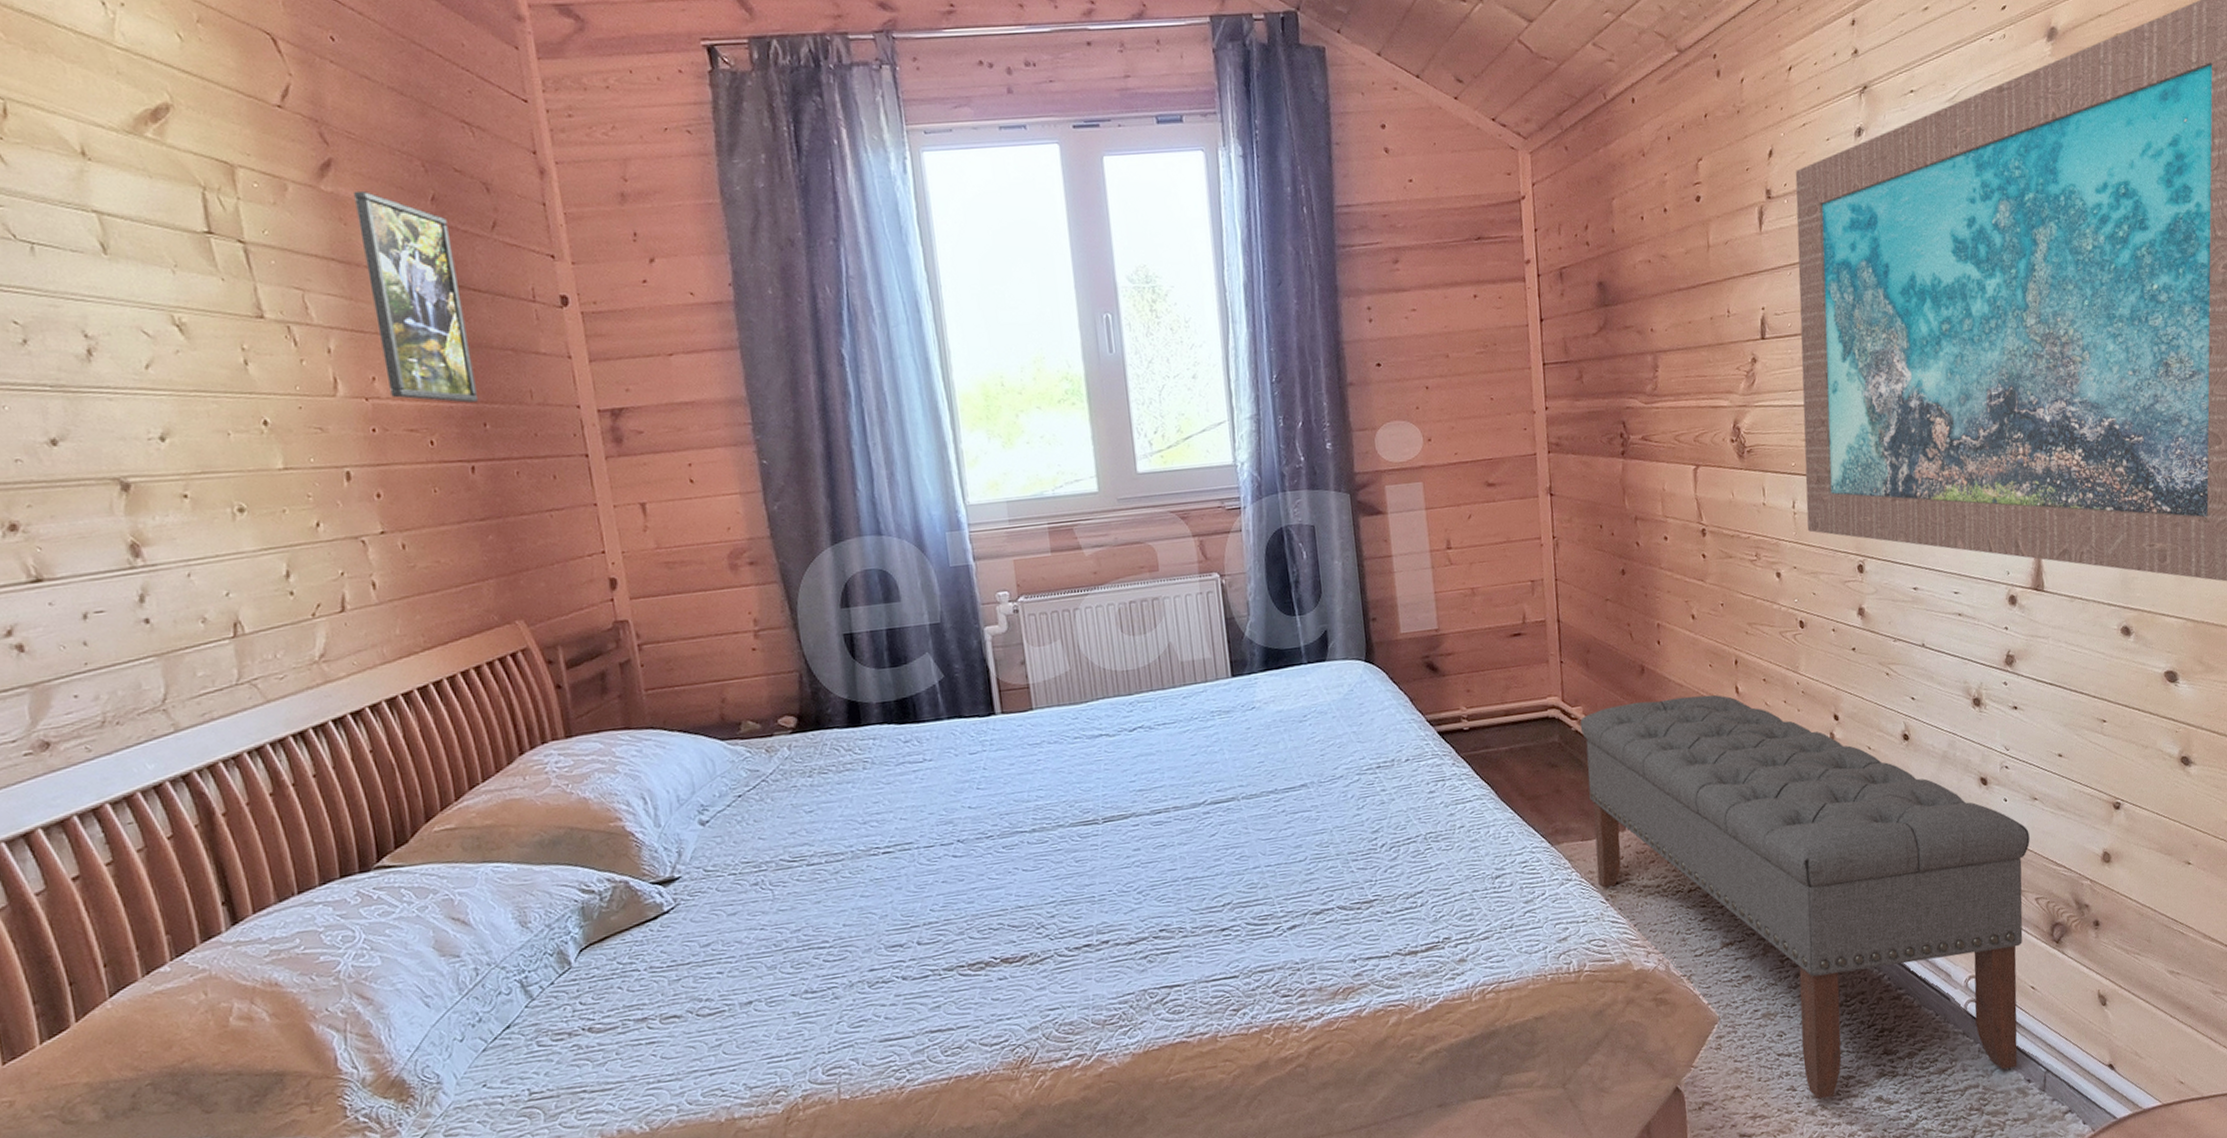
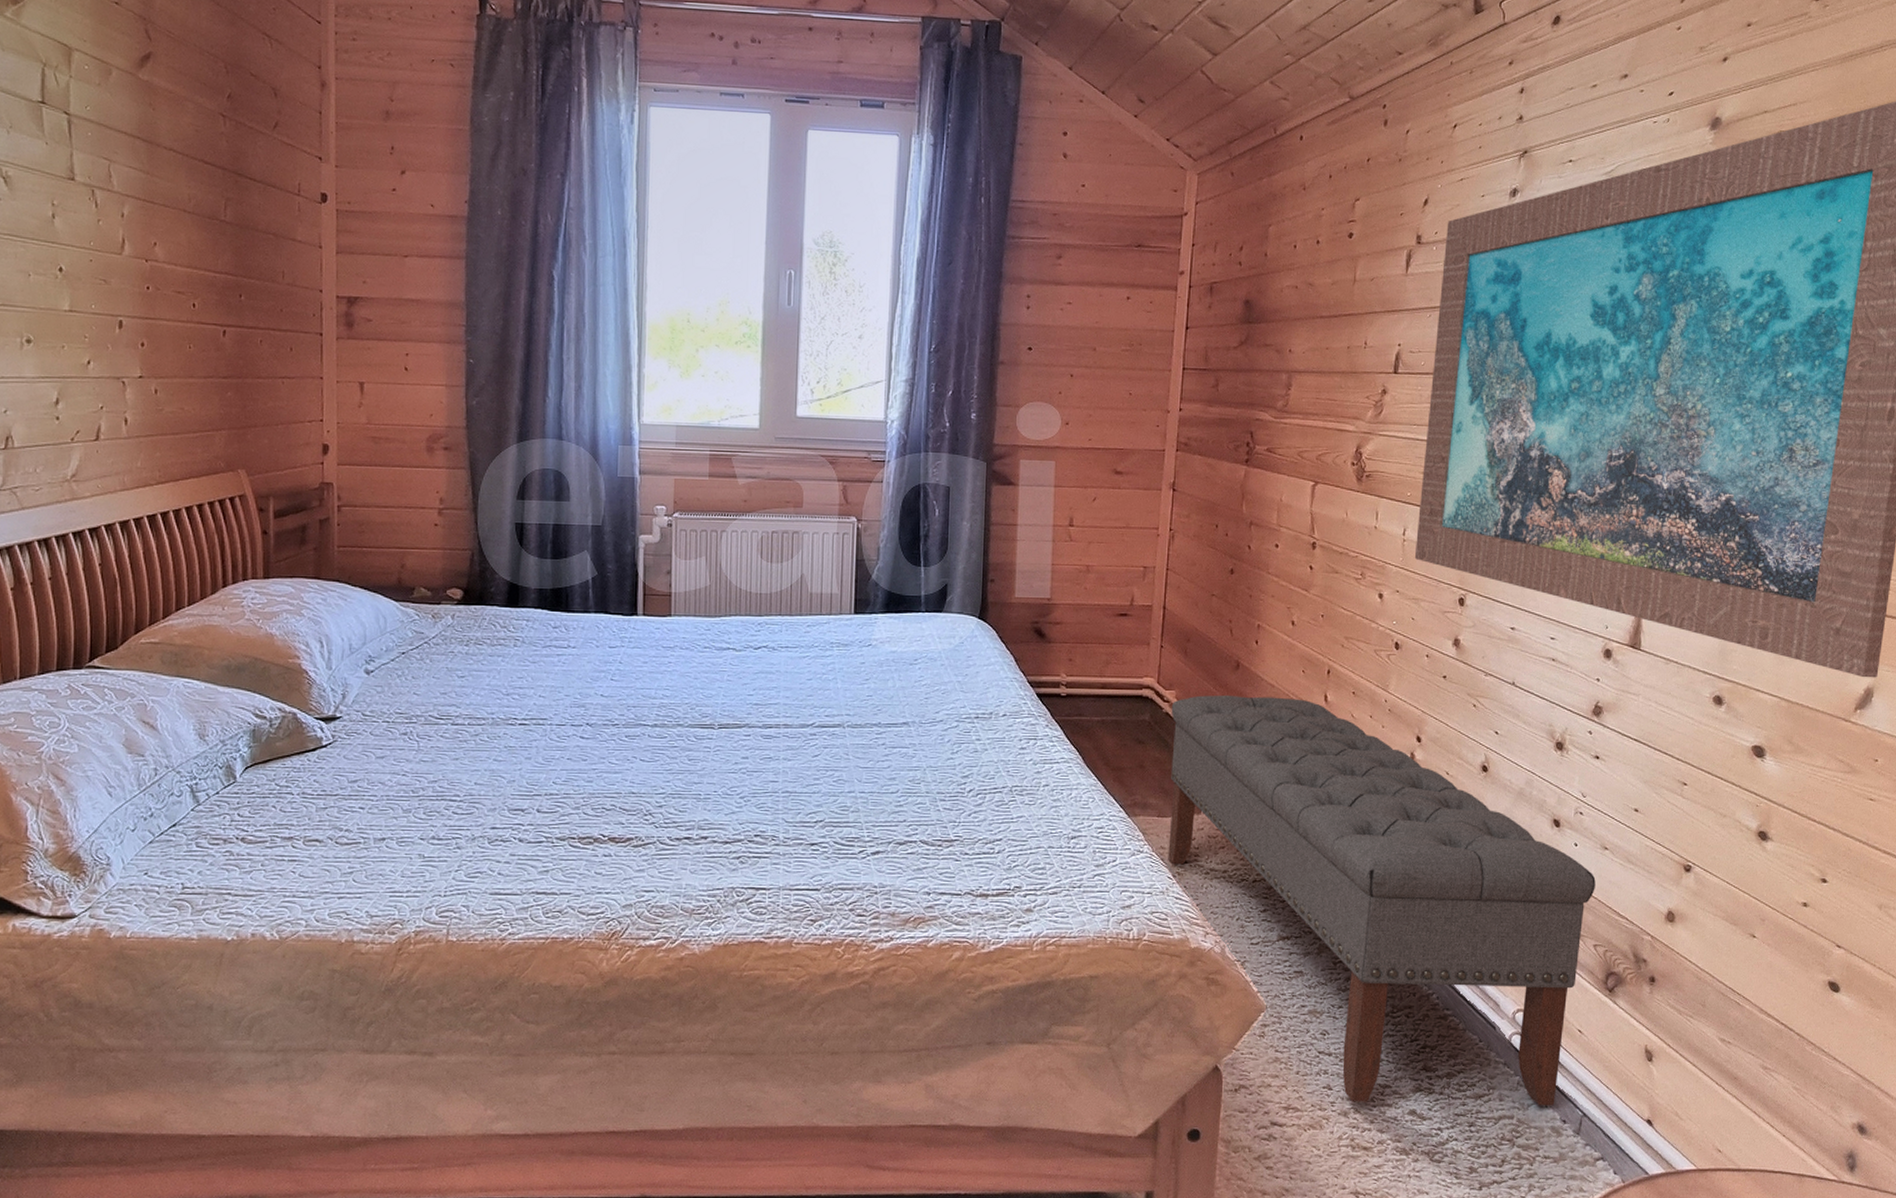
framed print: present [353,190,479,403] -> none [164,82,239,275]

